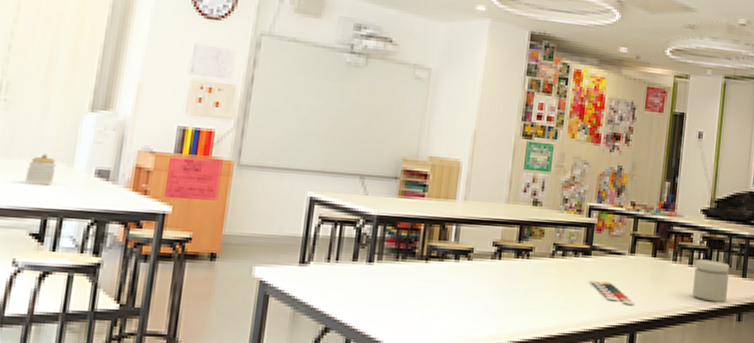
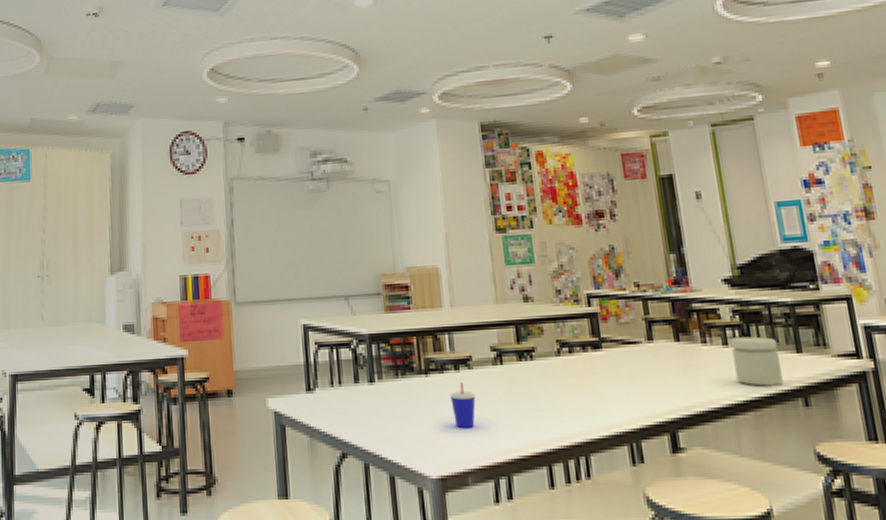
jar: present [24,154,57,186] -> none [72,317,93,346]
beverage cup: none [444,272,469,314] -> present [450,382,476,428]
paint palette: present [589,281,635,305] -> none [606,376,668,400]

